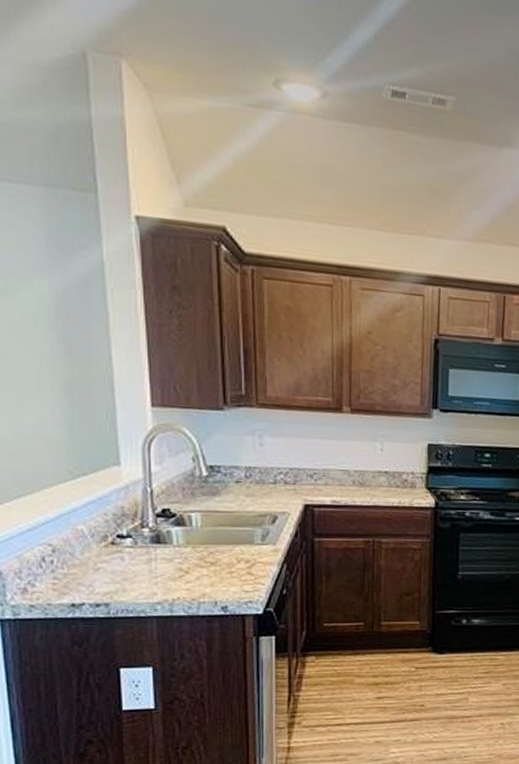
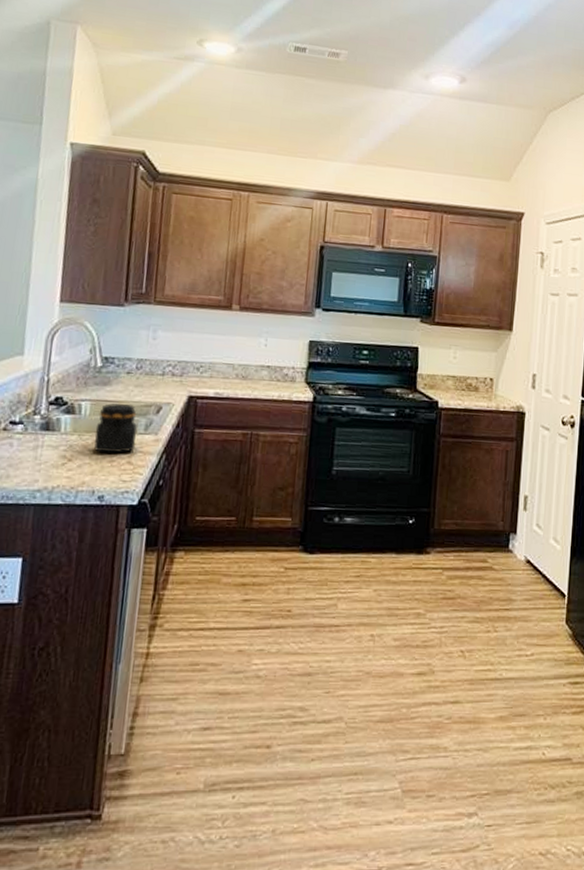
jar: none [209,514,254,565] -> present [94,403,137,454]

